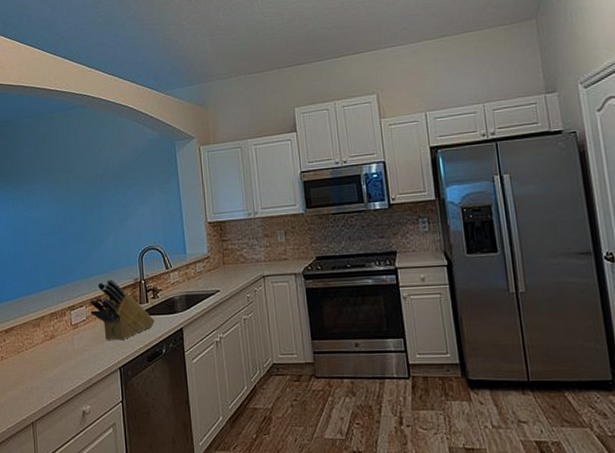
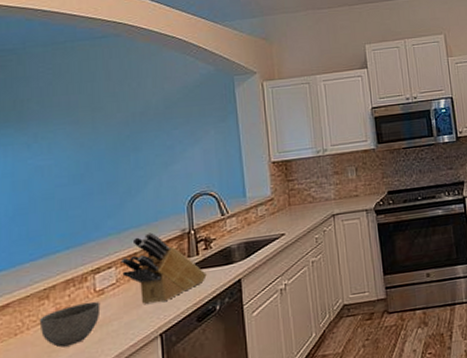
bowl: none [33,333,76,368] -> present [39,301,101,348]

